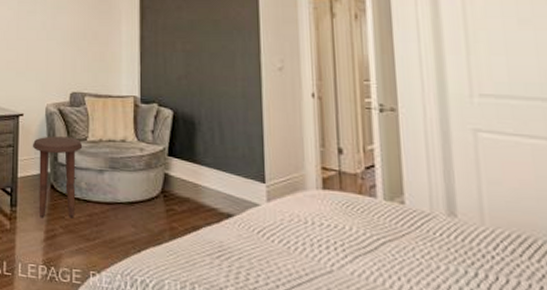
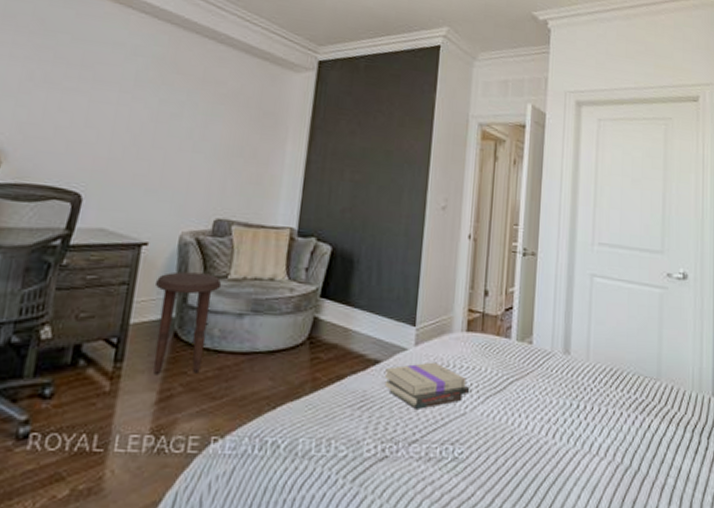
books: none [240,218,335,263] -> present [384,362,470,409]

